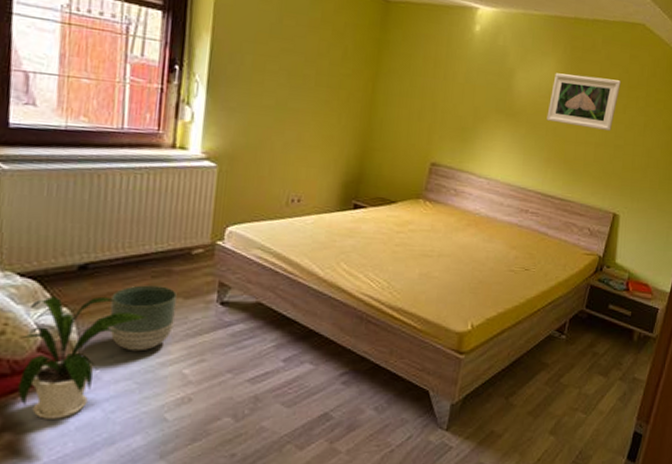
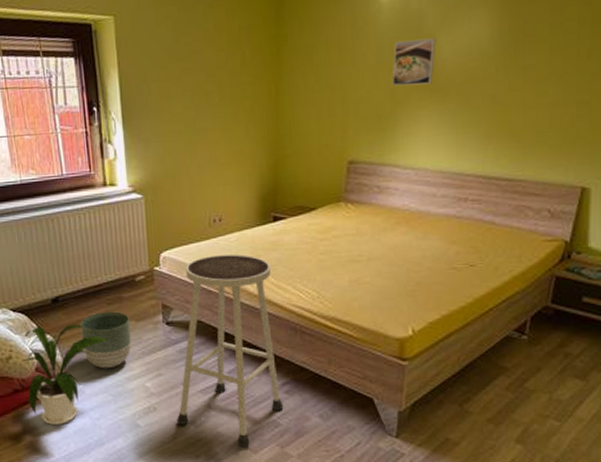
stool: none [215,235,345,442] -> present [177,254,284,446]
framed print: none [476,68,515,109] -> present [392,38,437,86]
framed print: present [546,73,621,131] -> none [482,16,581,89]

